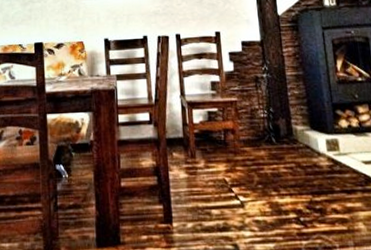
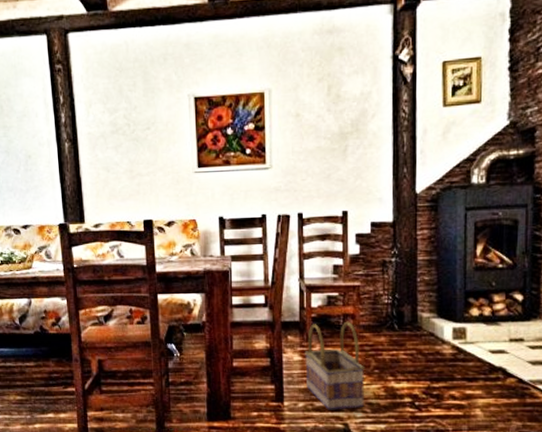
basket: none [189,136,251,230] -> present [304,321,365,410]

